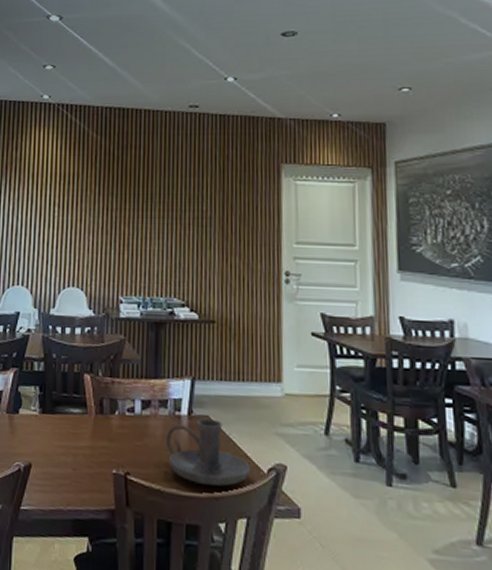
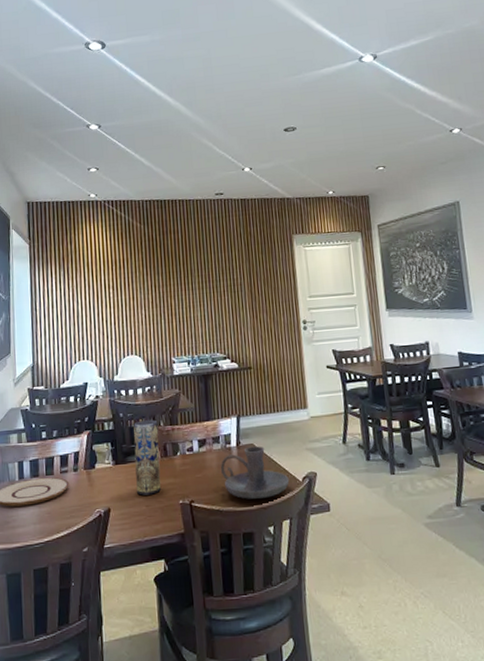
vase: none [63,366,96,457] -> present [133,420,162,496]

